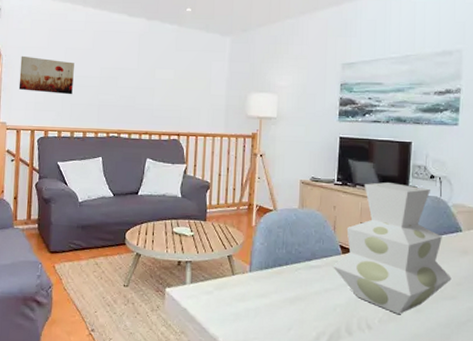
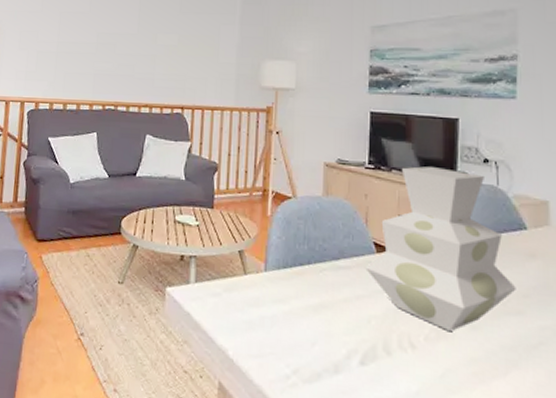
wall art: present [18,55,74,95] -> none [9,20,69,63]

